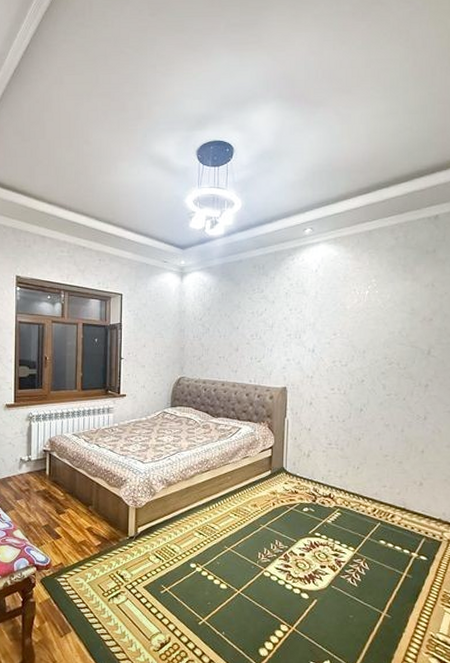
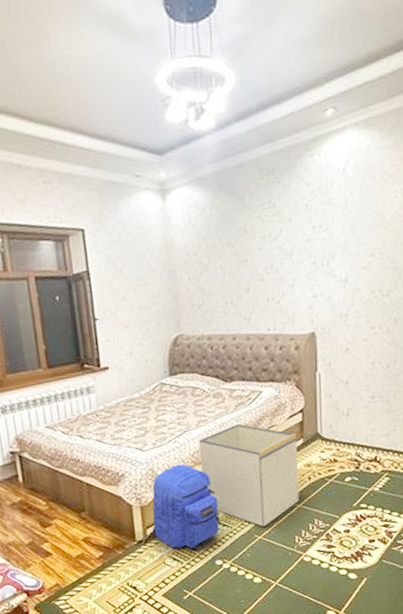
backpack: none [141,477,198,550] -> present [151,463,221,550]
storage bin: none [186,451,266,540] -> present [199,423,300,527]

